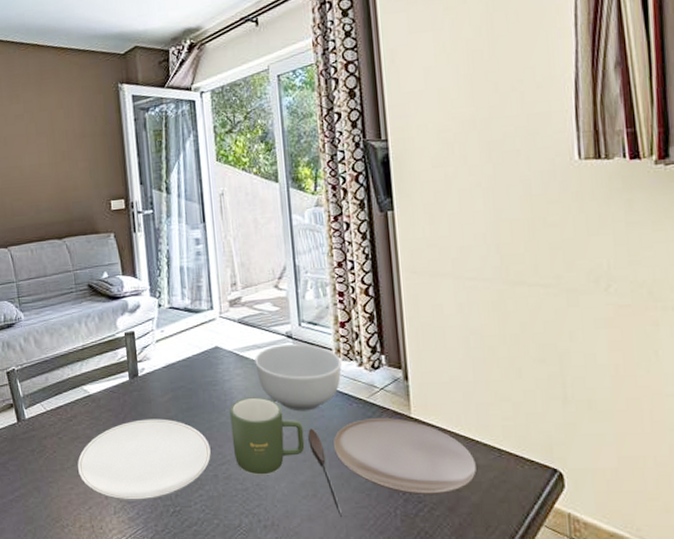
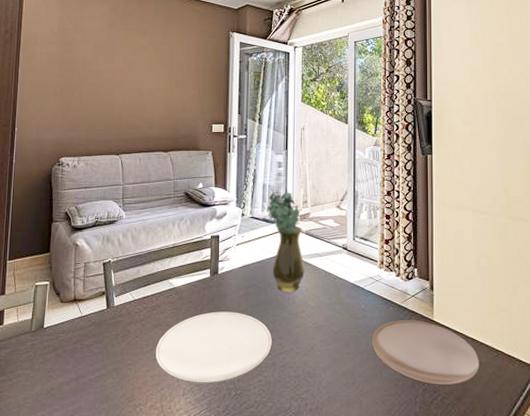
vase: none [187,270,242,393] -> present [267,188,305,292]
mug: present [229,397,305,476] -> none [291,297,349,366]
bowl: present [254,344,342,412] -> none [316,255,383,312]
knife: present [308,429,343,518] -> none [352,326,374,404]

